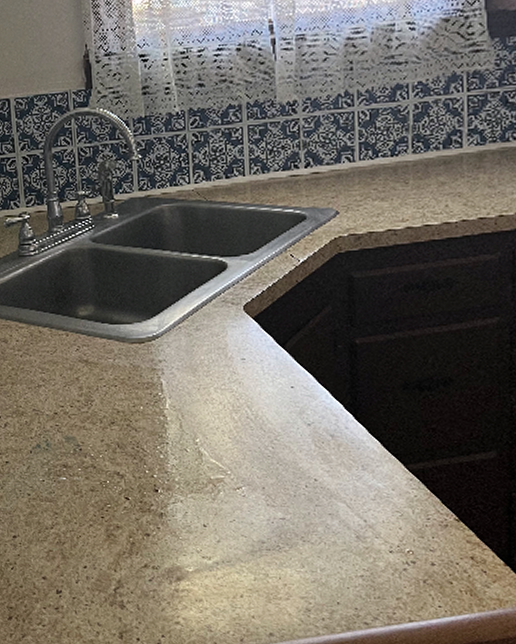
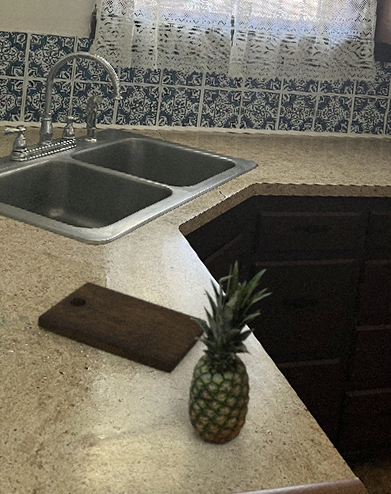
cutting board: none [86,388,302,489] -> present [37,281,207,374]
fruit: none [278,340,385,571] -> present [187,260,272,445]

